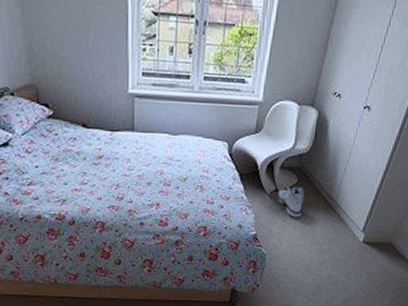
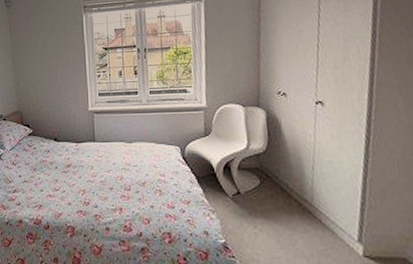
sneaker: present [278,186,304,218] -> none [241,188,274,224]

